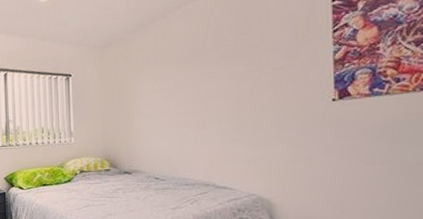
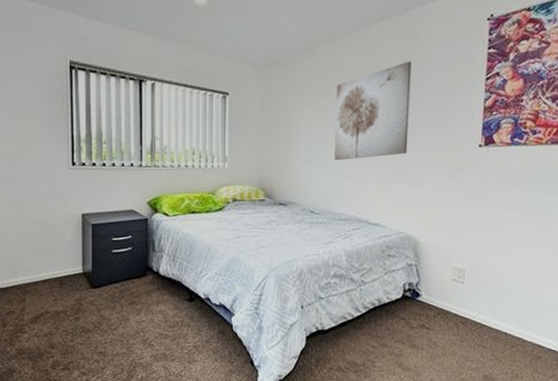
wall art: none [173,24,252,128] -> present [334,60,412,161]

